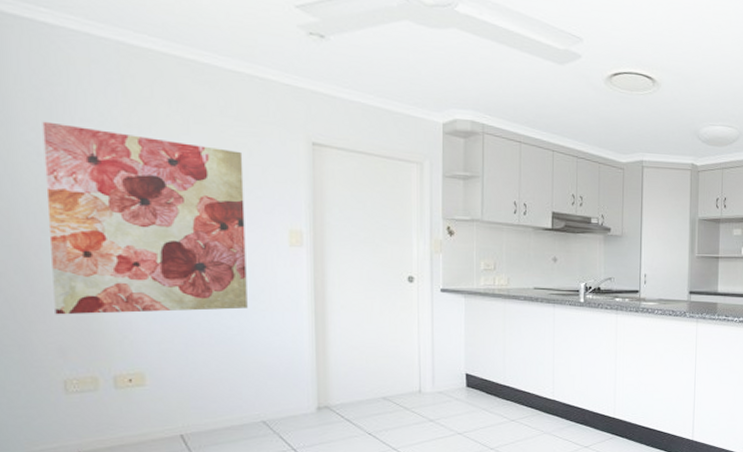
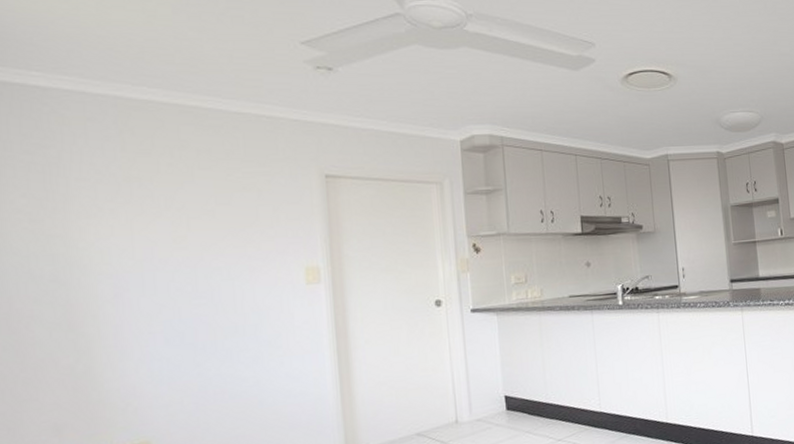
wall art: present [42,121,248,315] -> none [34,185,264,390]

